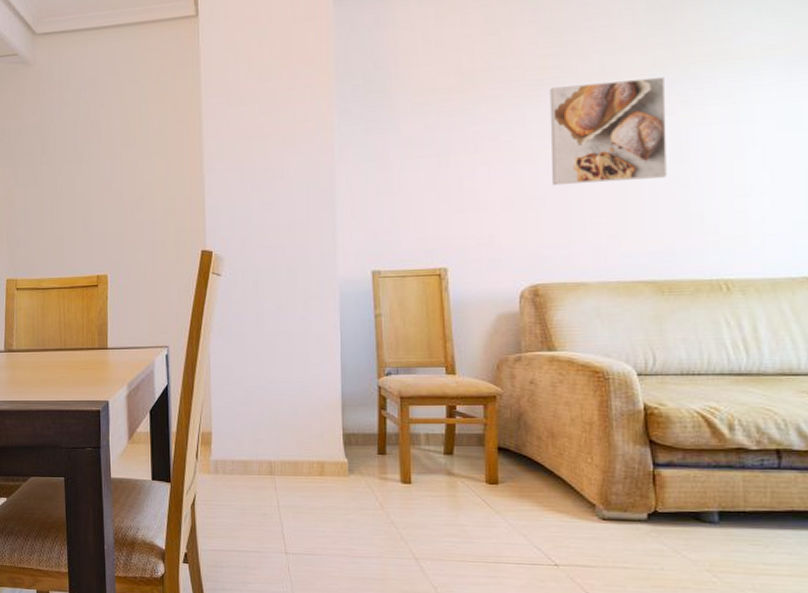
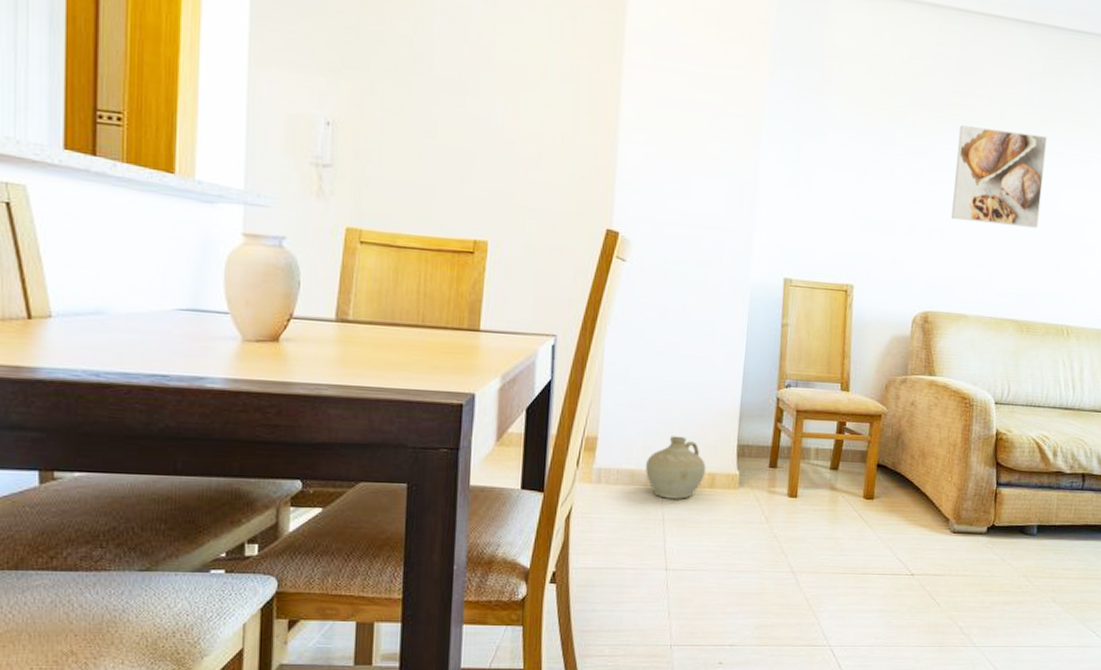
ceramic jug: none [257,428,315,487] -> present [646,436,707,499]

